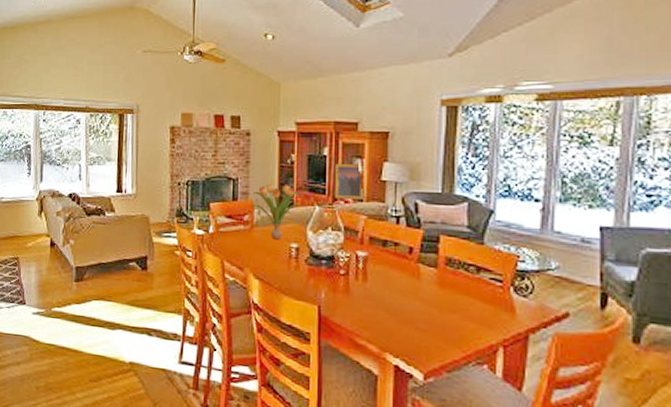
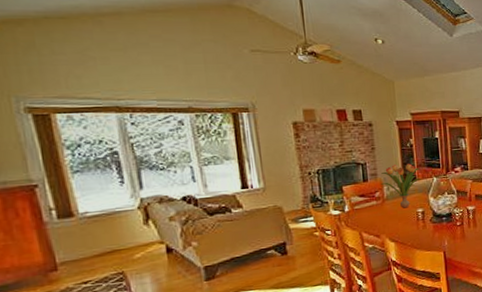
picture frame: present [335,164,365,201] -> none [445,143,469,171]

